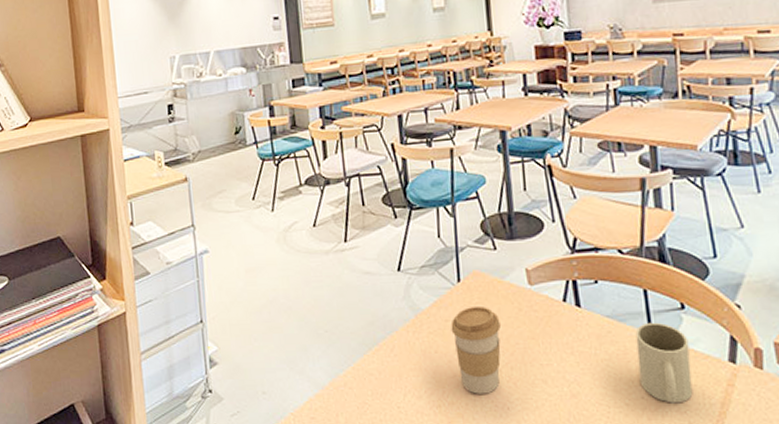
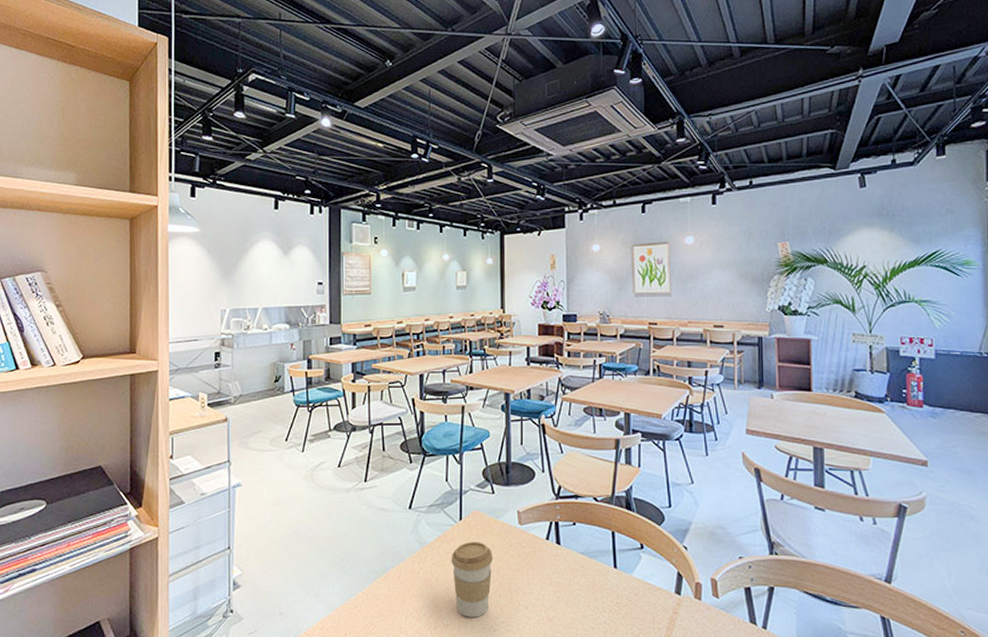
mug: present [635,322,693,403] -> none [603,559,645,628]

